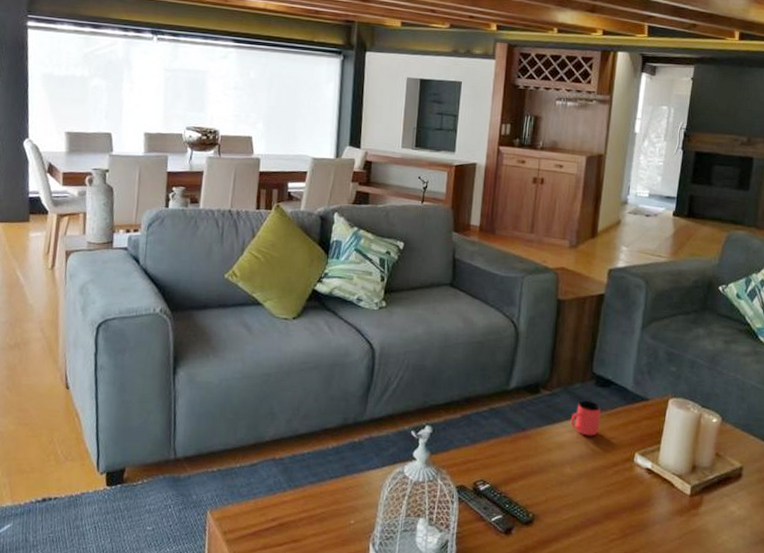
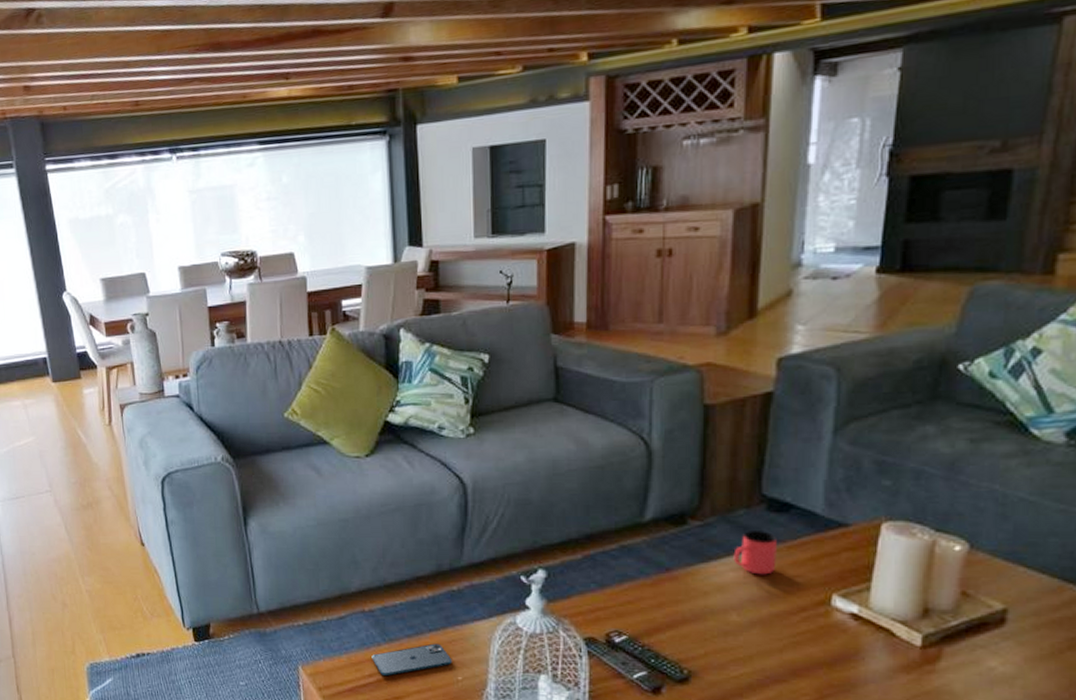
smartphone: none [276,490,348,520] -> present [372,643,452,676]

